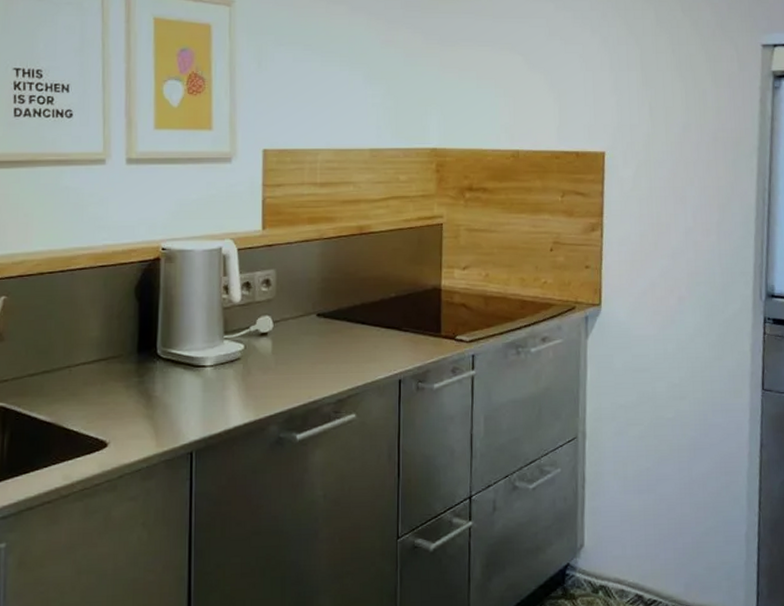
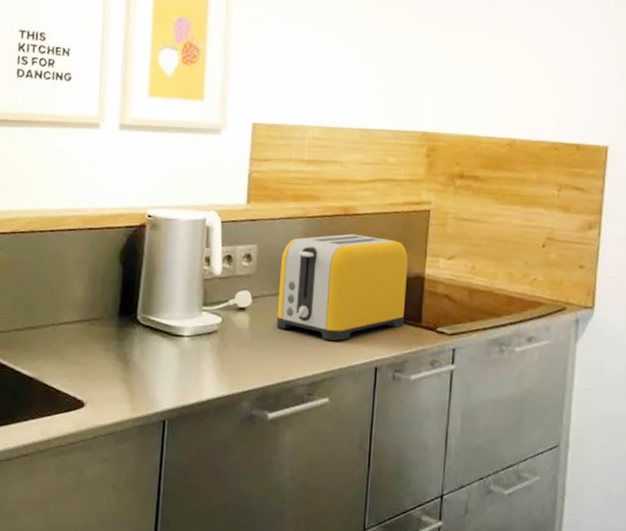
toaster: none [299,251,425,358] -> present [276,233,408,341]

